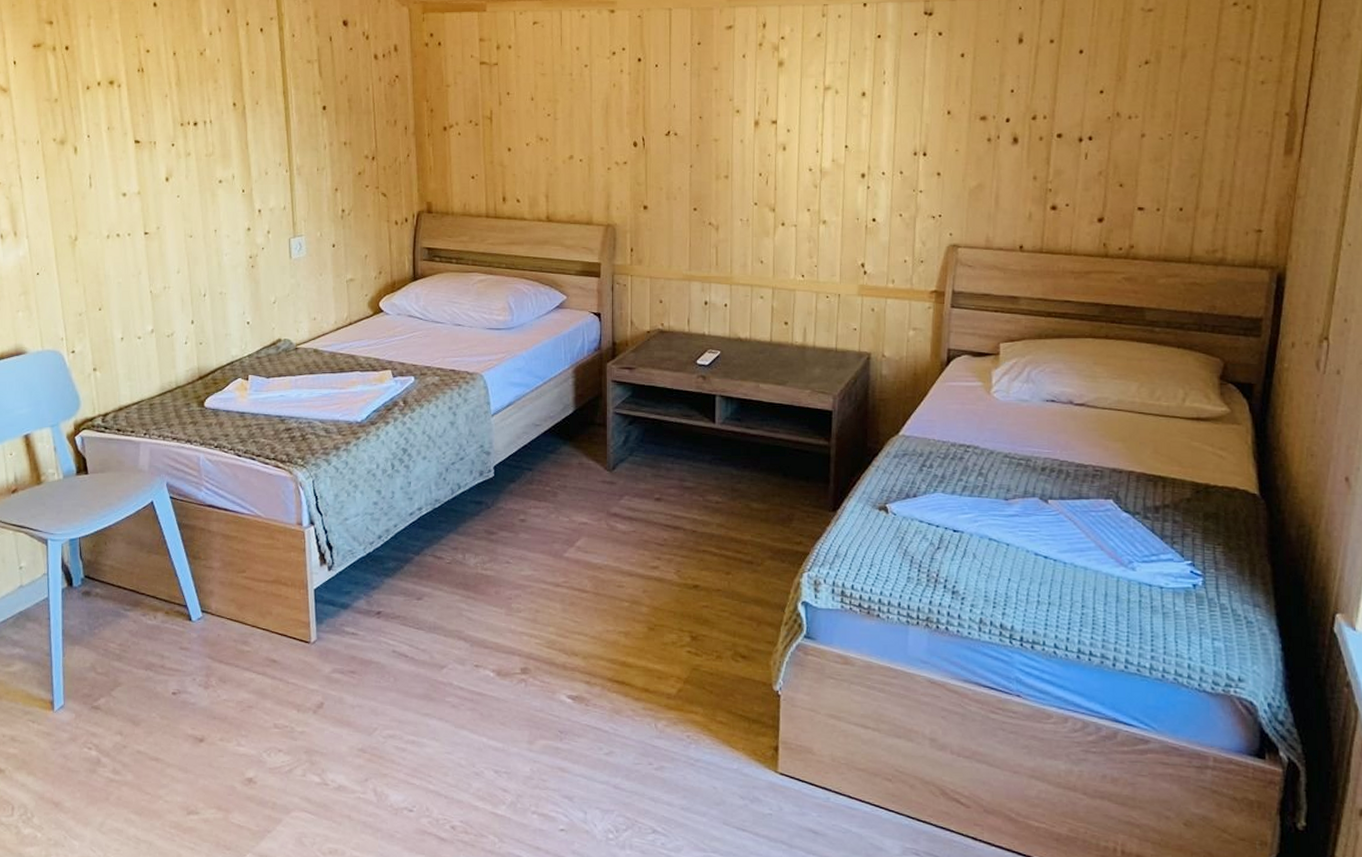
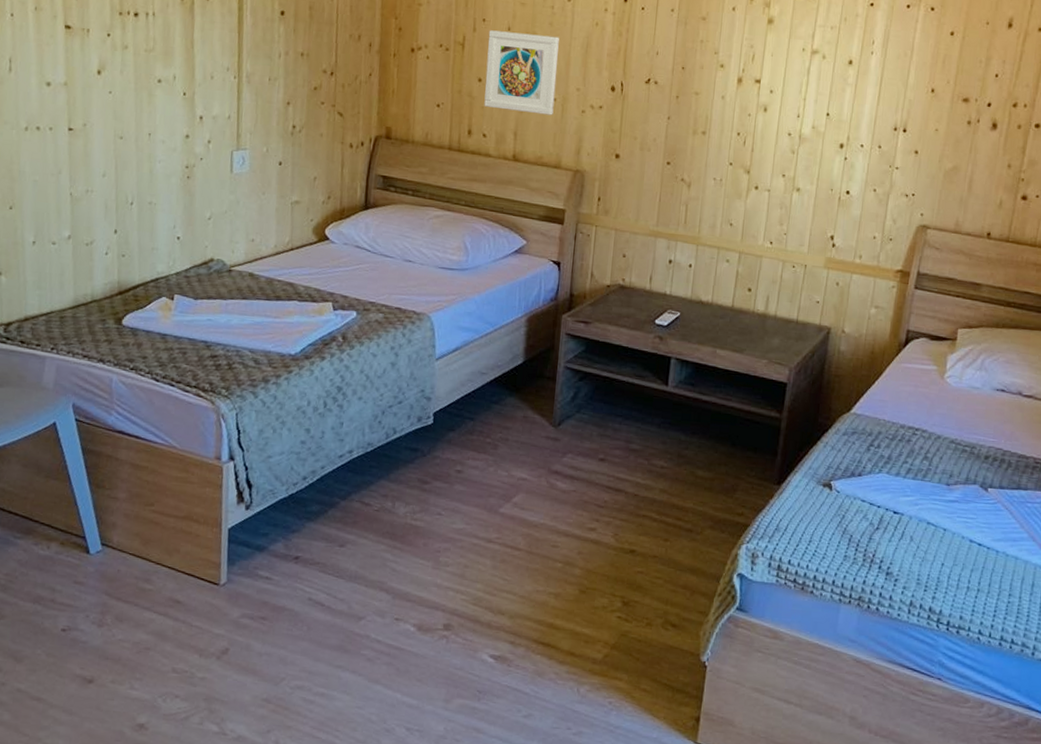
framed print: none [513,101,581,176] -> present [484,30,559,116]

